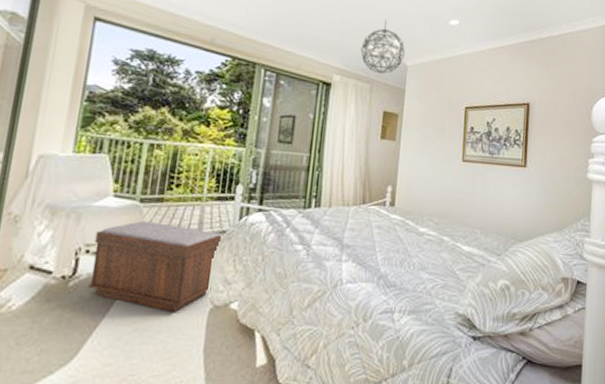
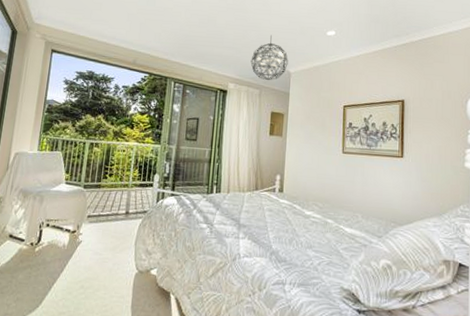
bench: present [88,221,221,312] -> none [48,203,143,275]

